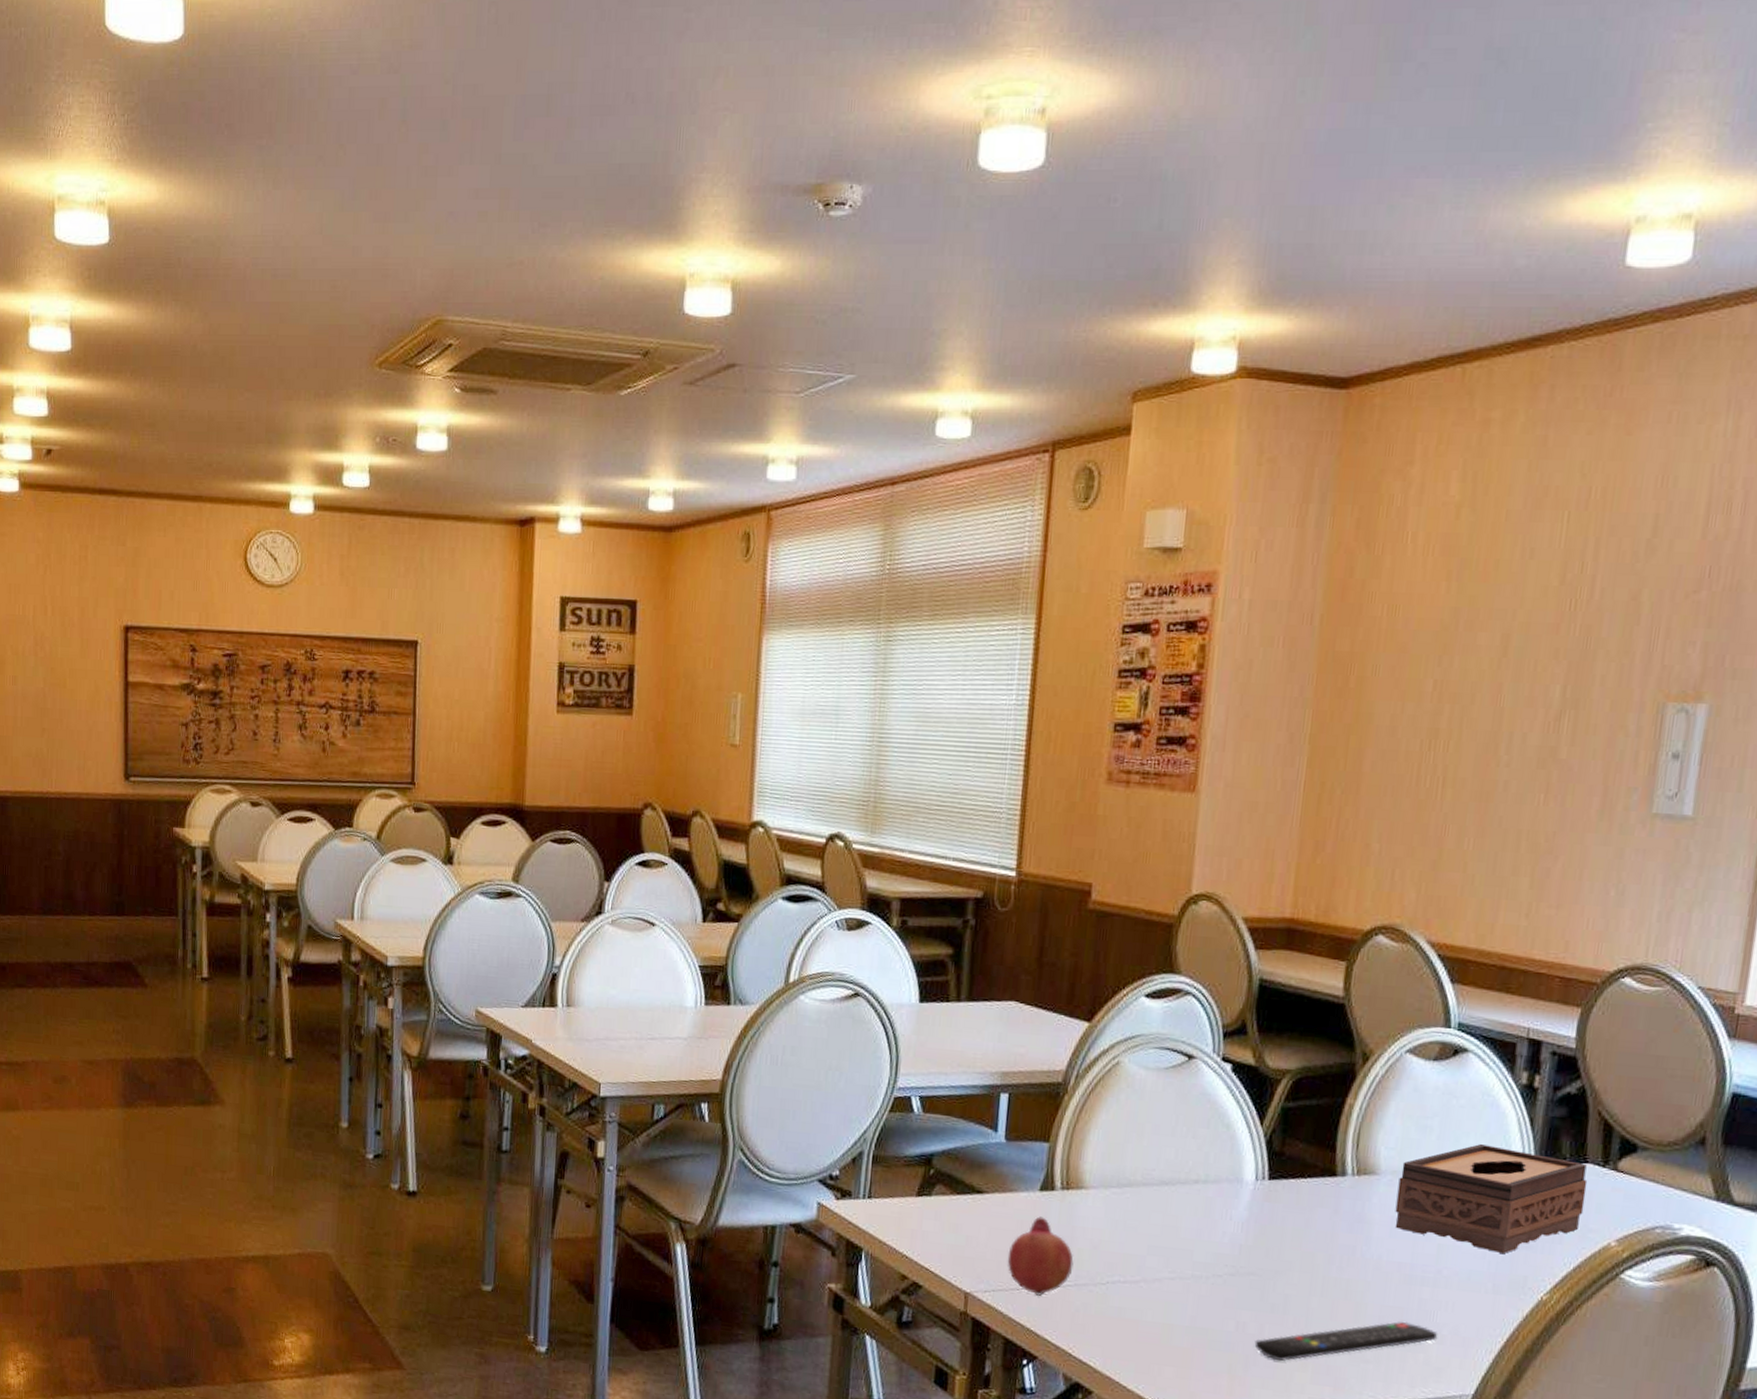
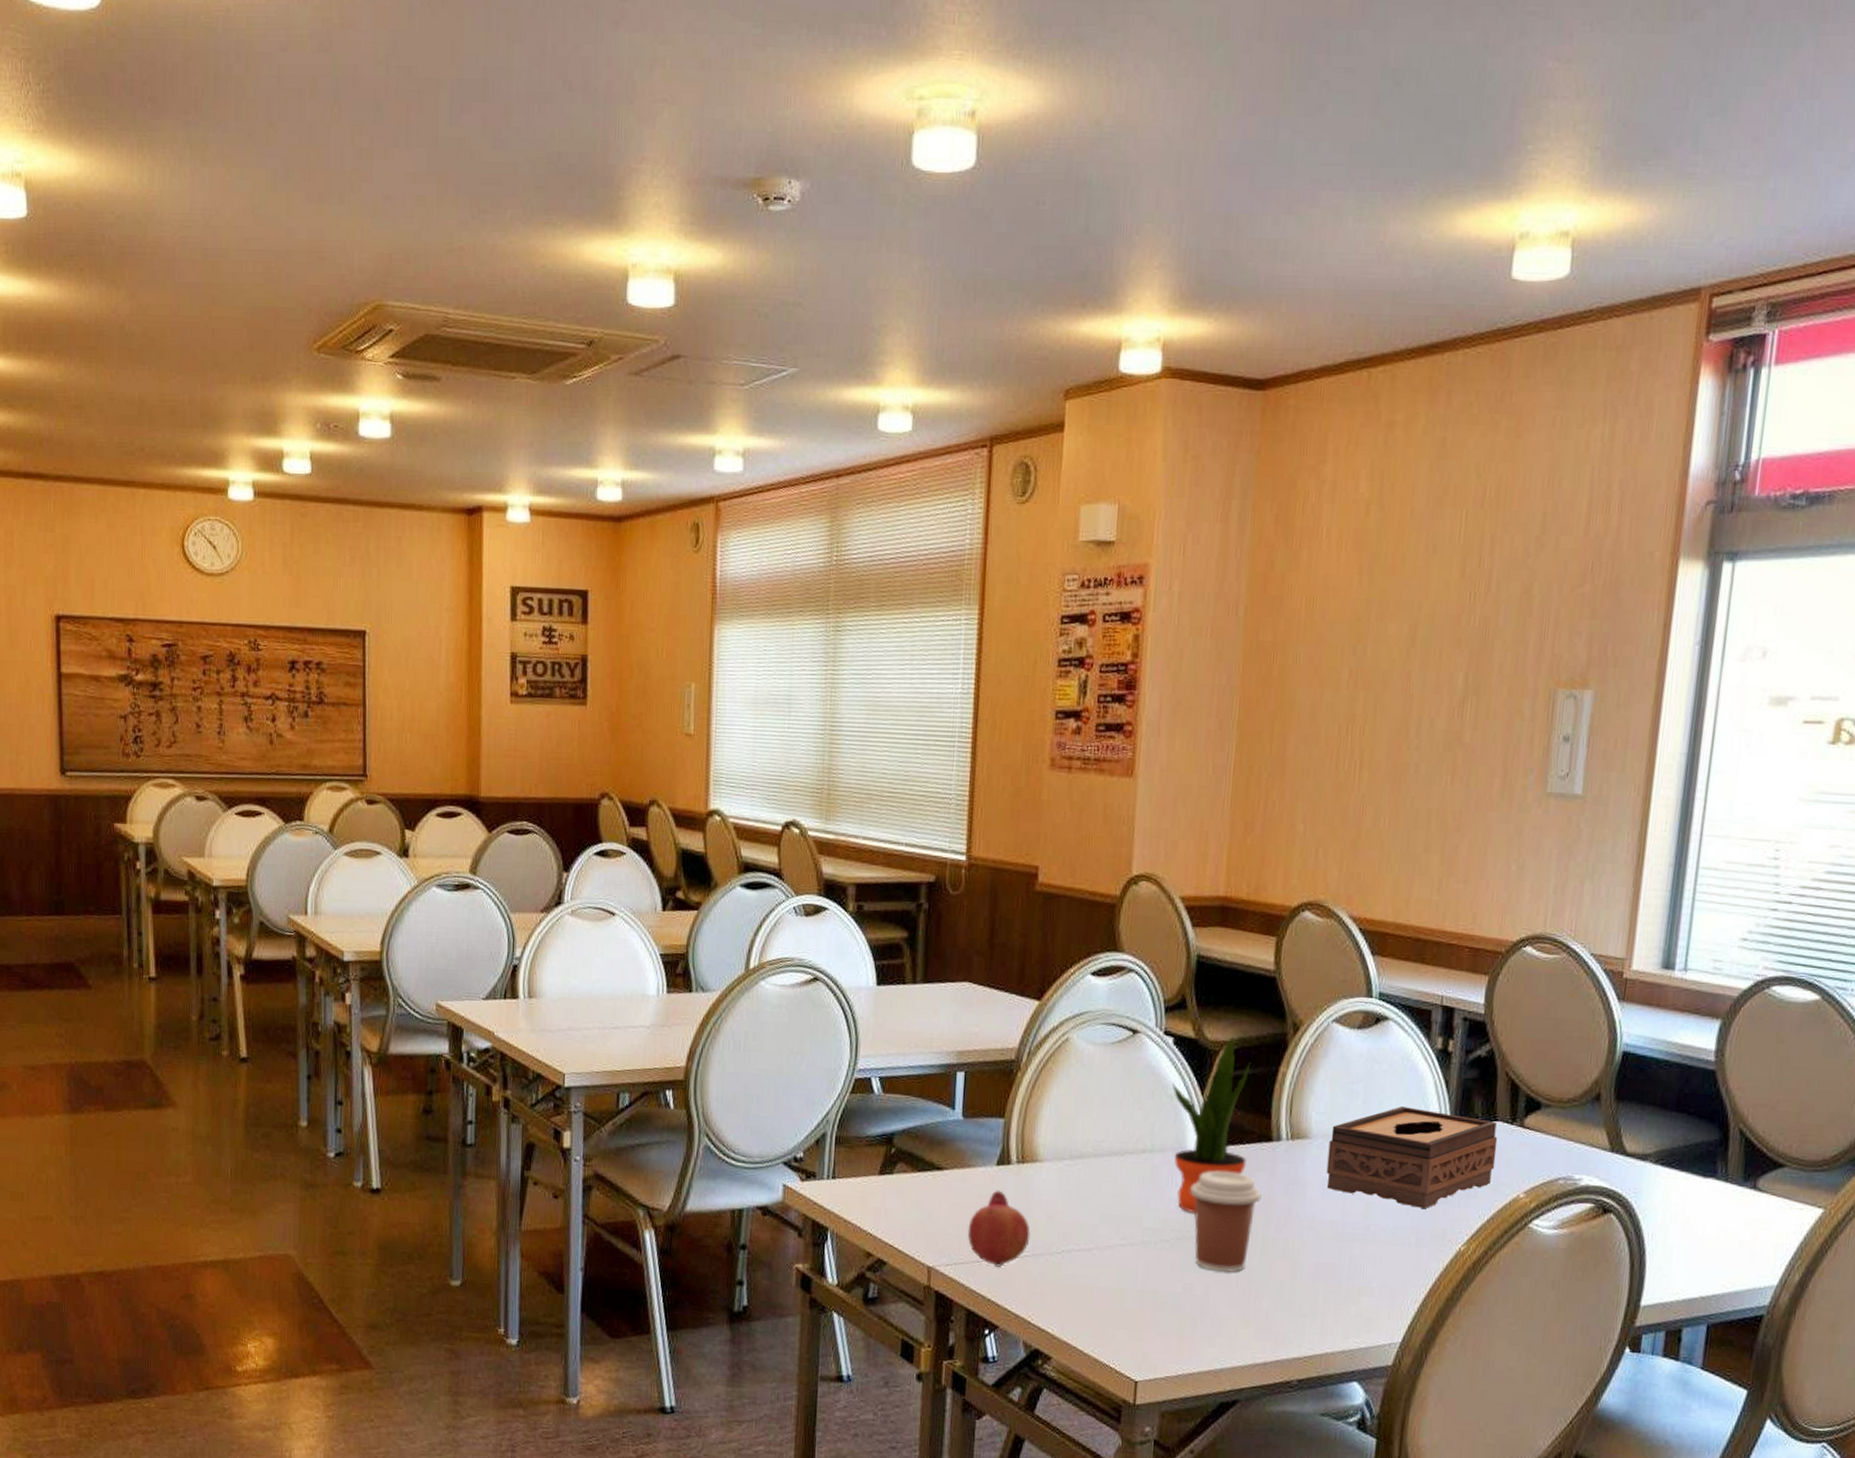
potted plant: none [1228,1065,1316,1249] -> present [1171,1037,1251,1214]
coffee cup: none [1245,1204,1324,1313] -> present [1190,1170,1262,1273]
remote control: present [1254,1321,1438,1362] -> none [1201,1276,1368,1320]

